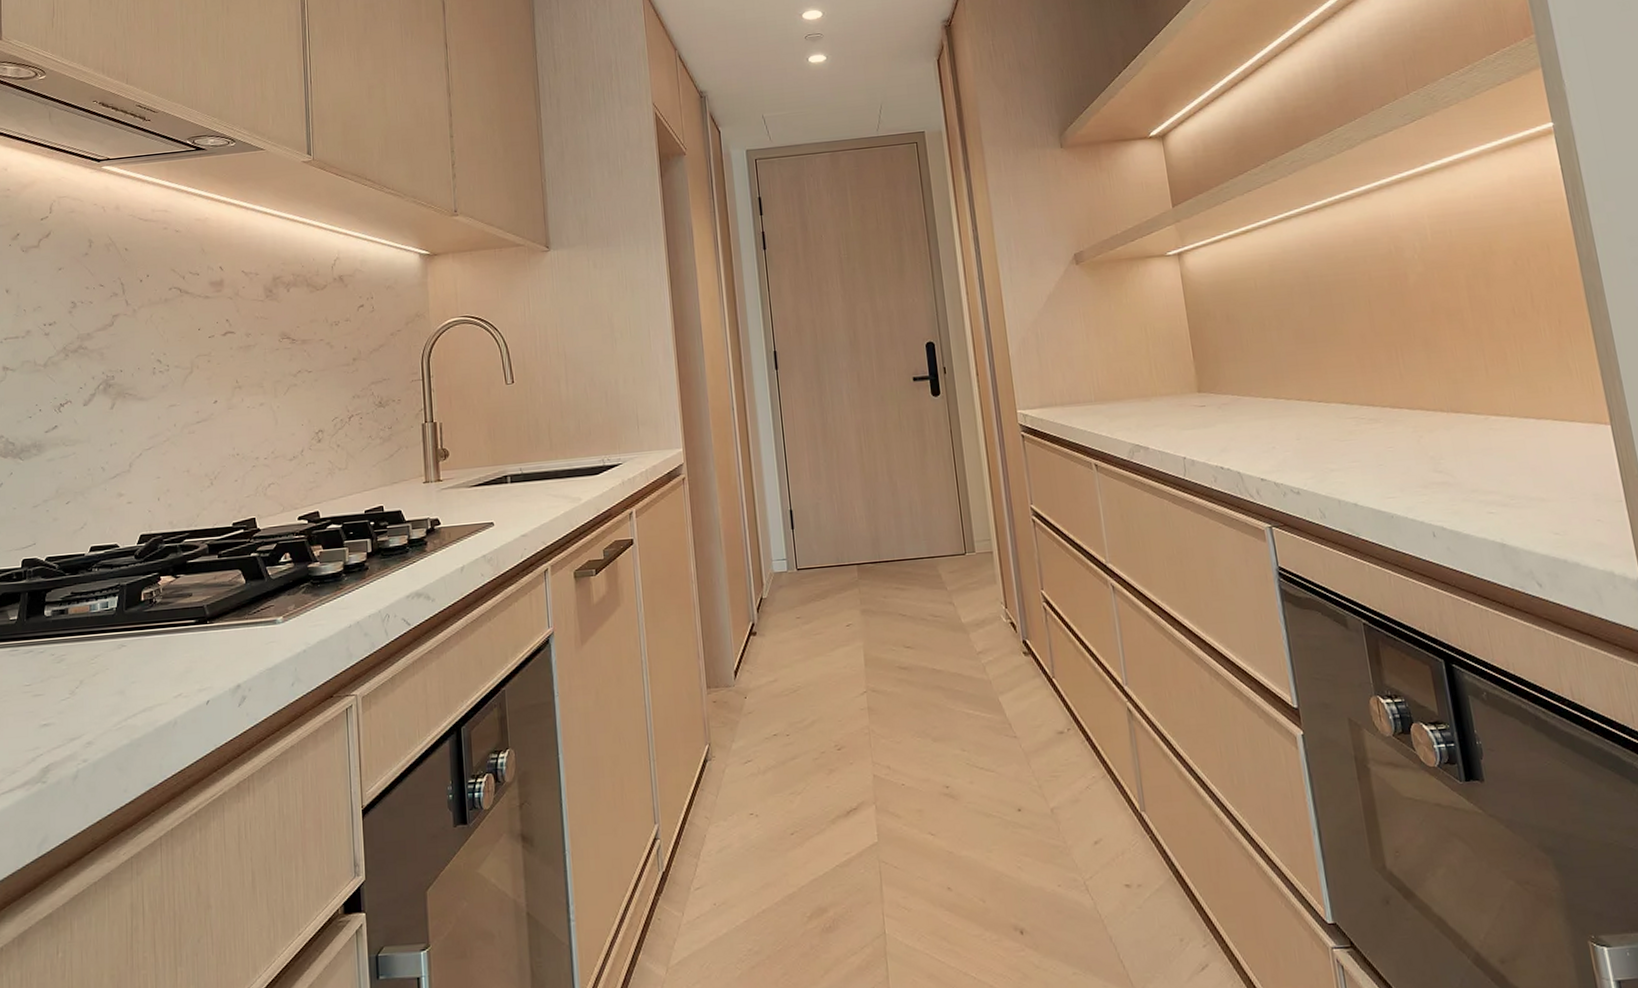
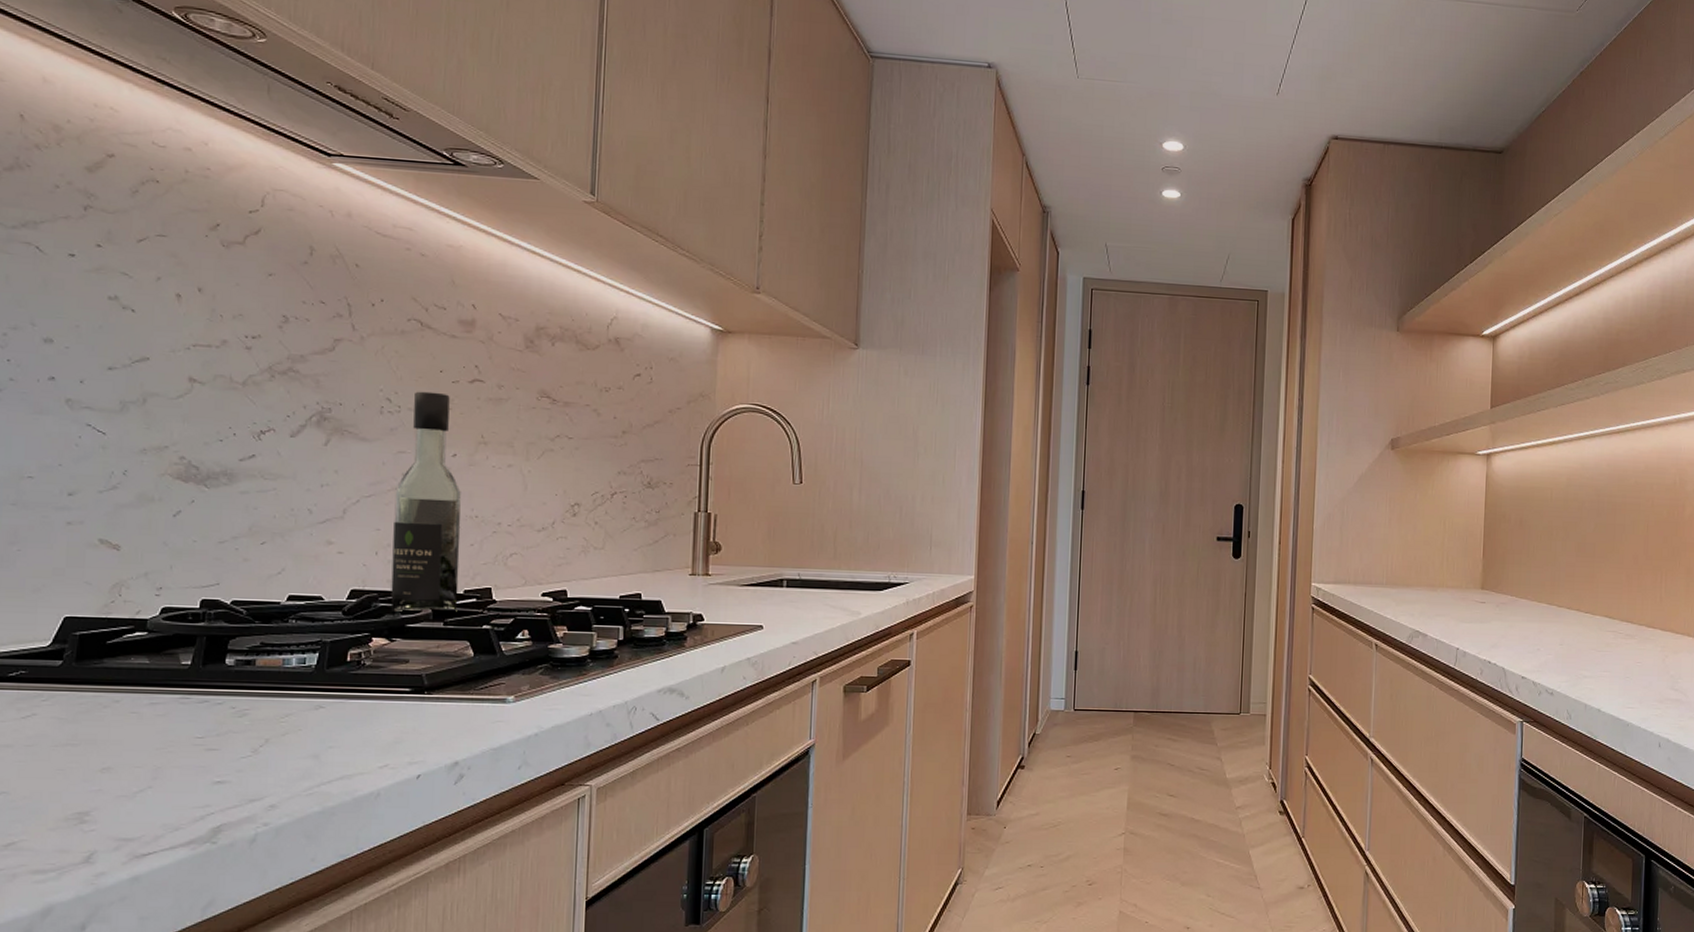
bottle: none [170,348,229,550] -> present [391,391,461,612]

